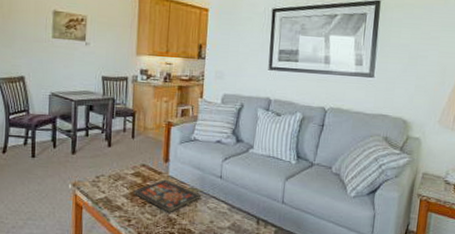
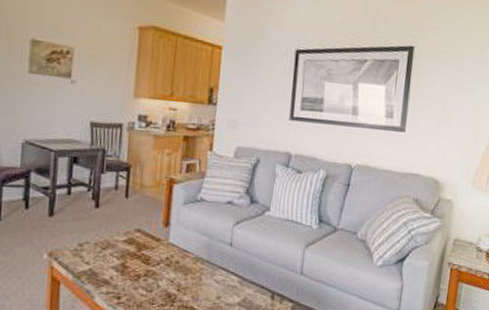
board game: present [133,179,202,212] -> none [125,247,208,287]

